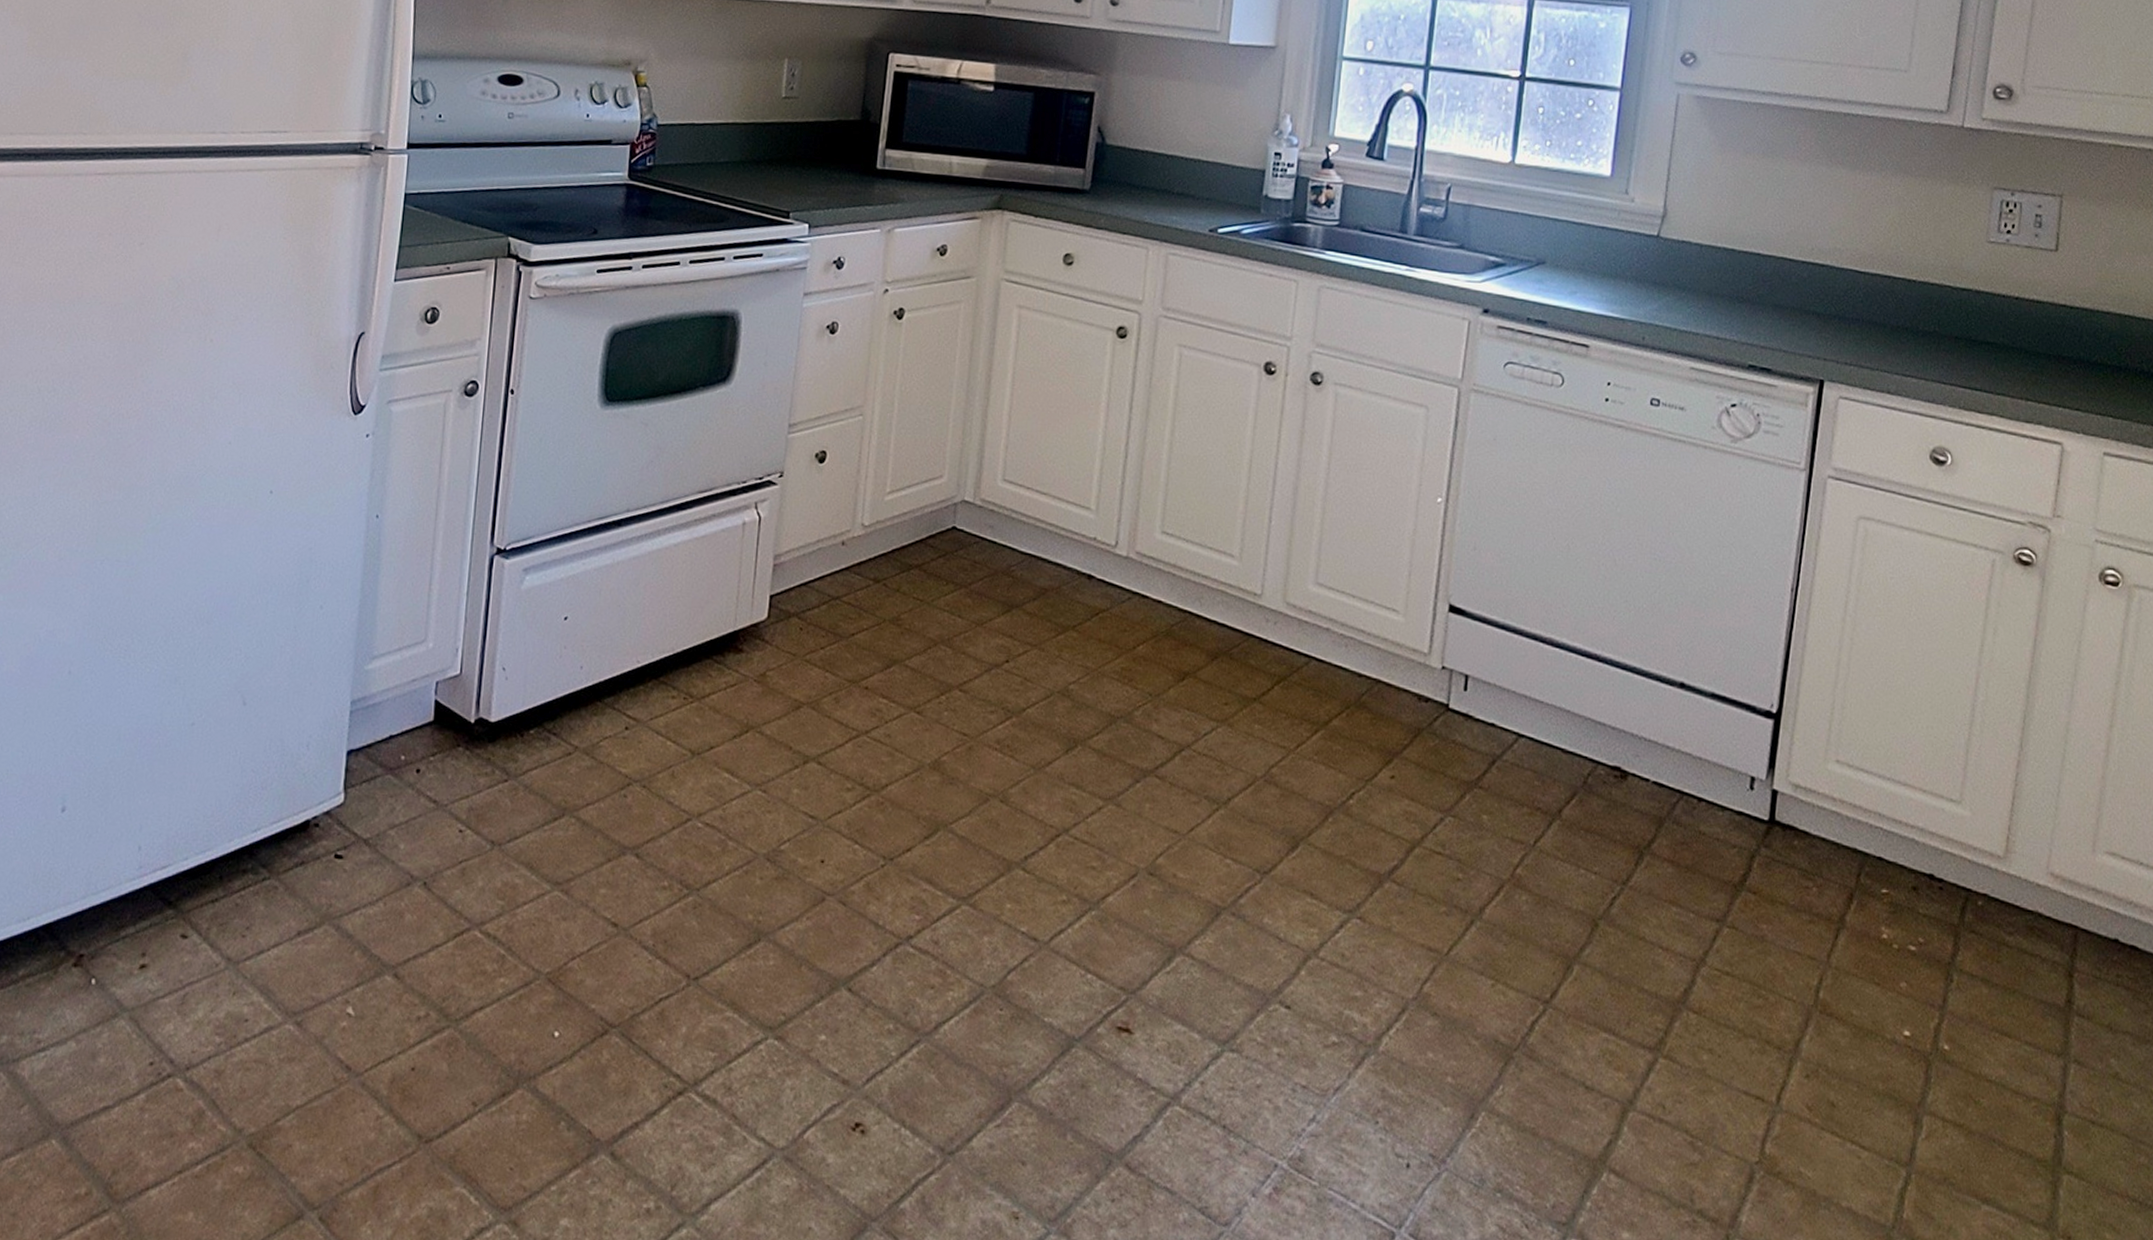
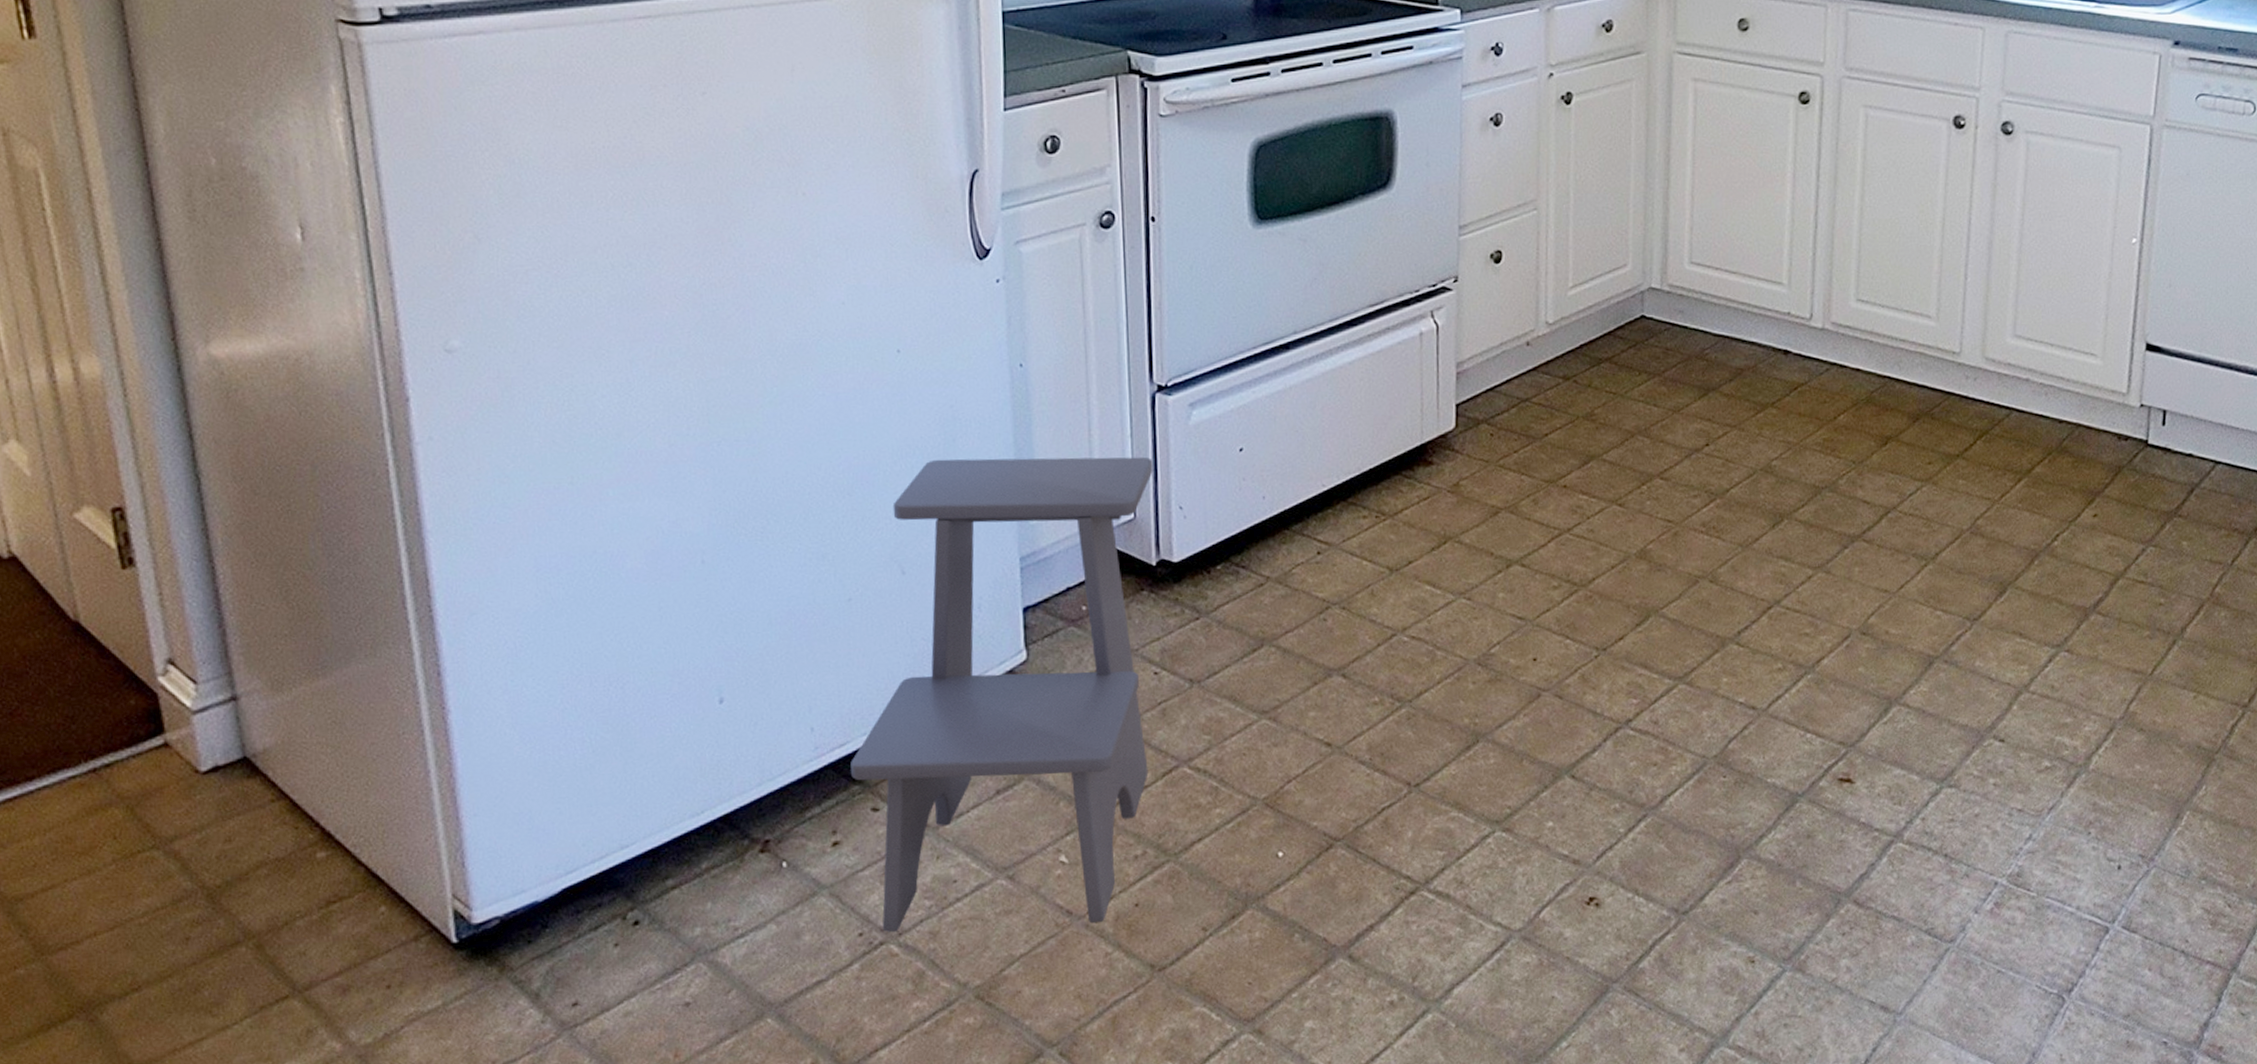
step stool: none [167,597,484,1082] -> present [850,456,1153,932]

